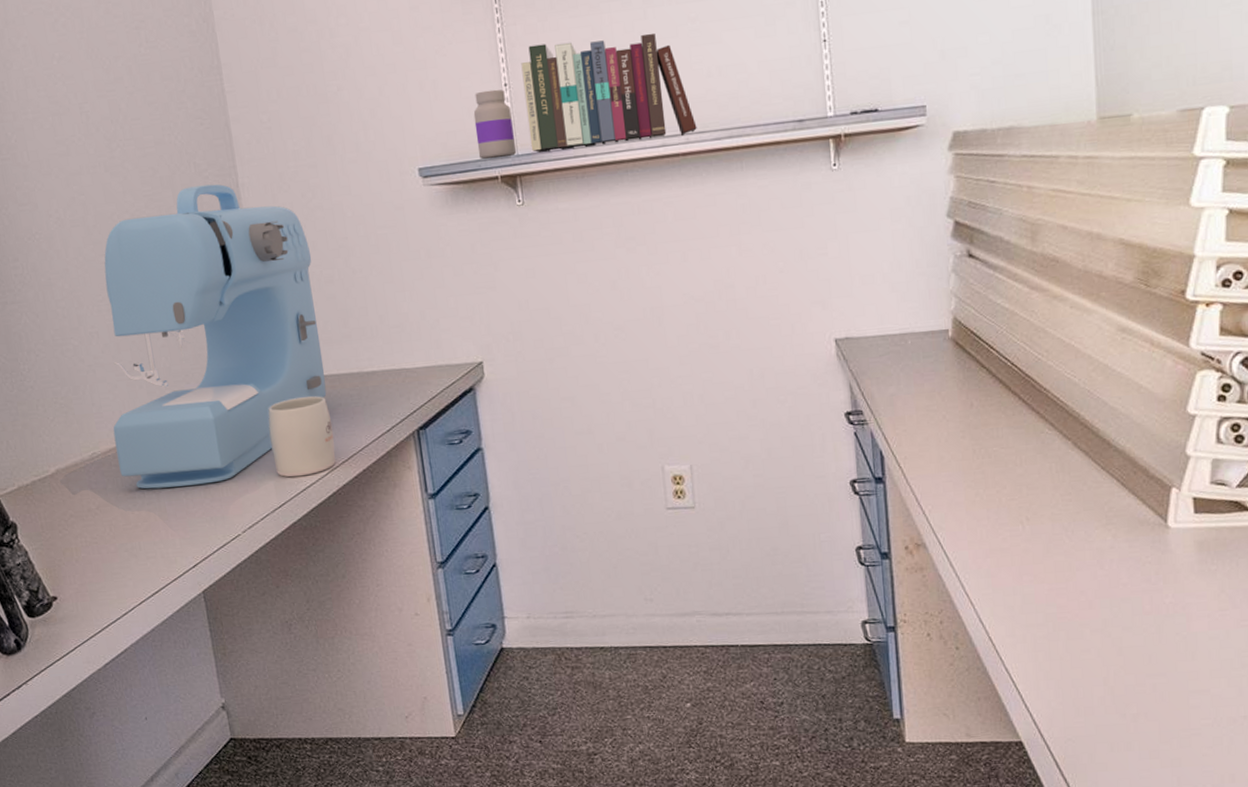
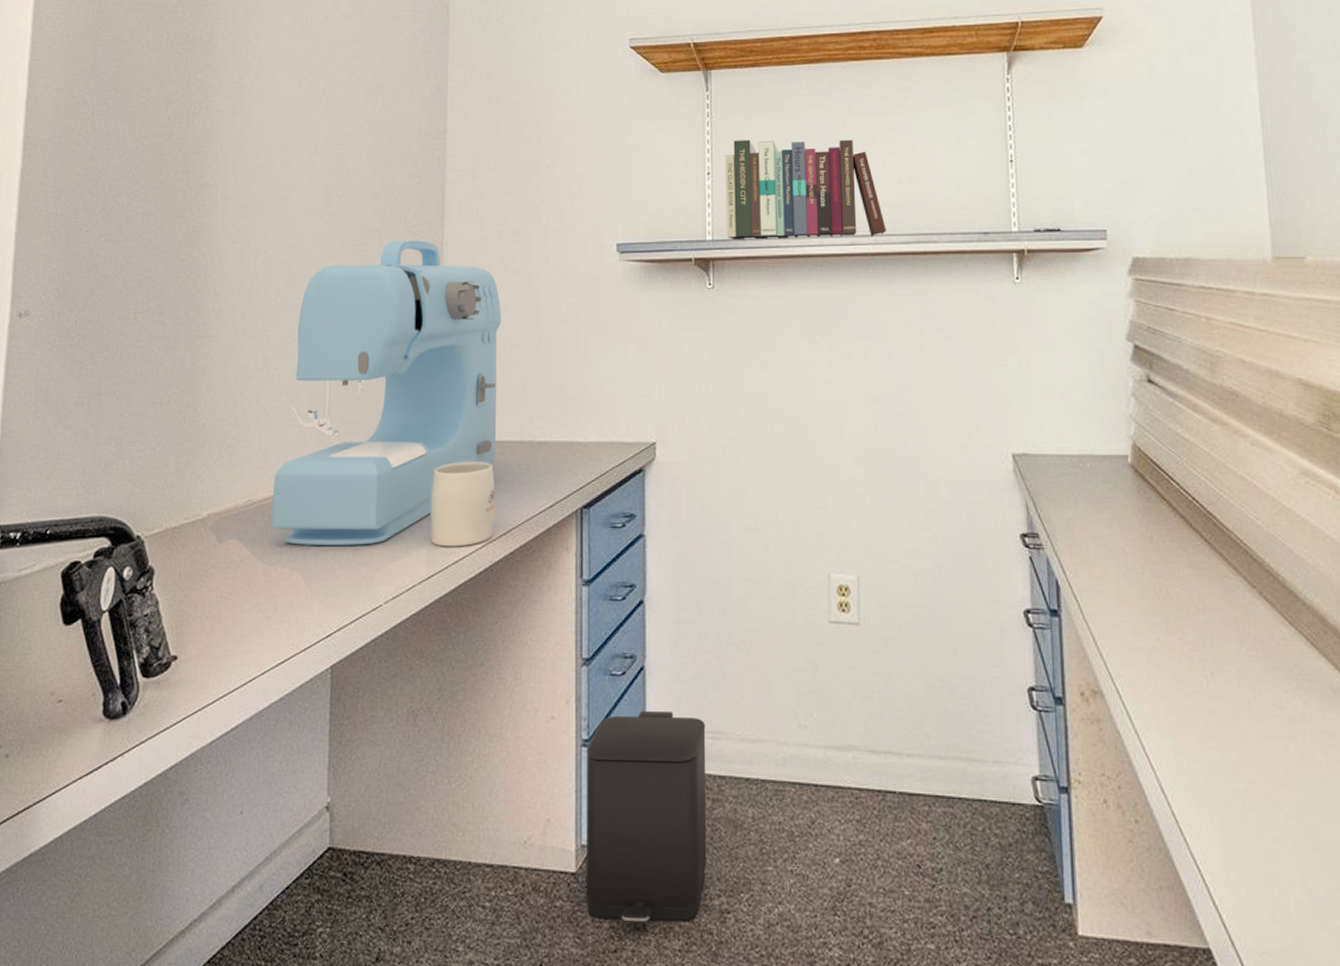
pedal bin: none [451,599,572,771] -> present [586,711,707,924]
jar: present [473,89,517,160] -> none [675,177,713,242]

